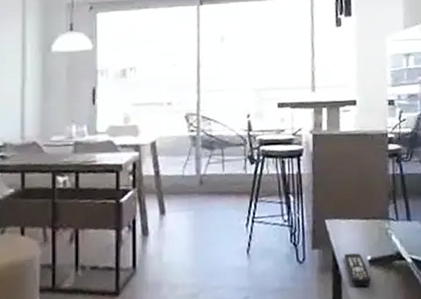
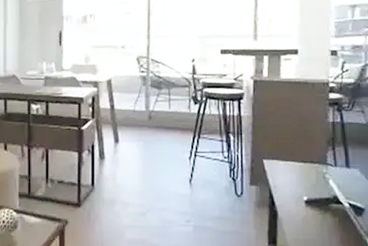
remote control: present [345,253,371,287] -> none [281,192,306,224]

